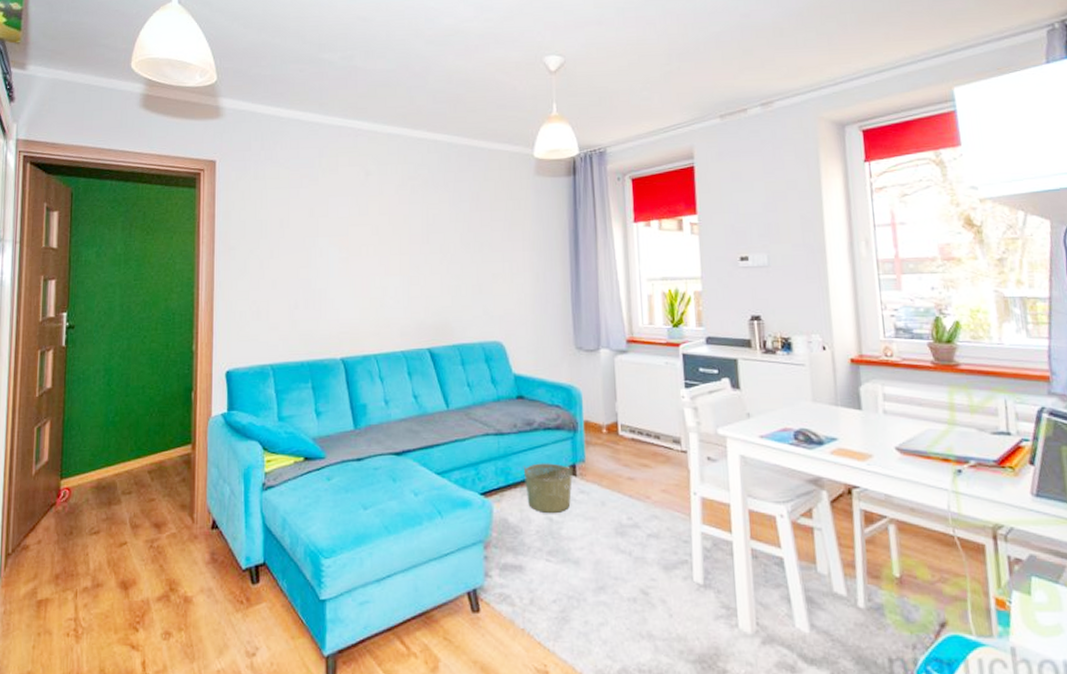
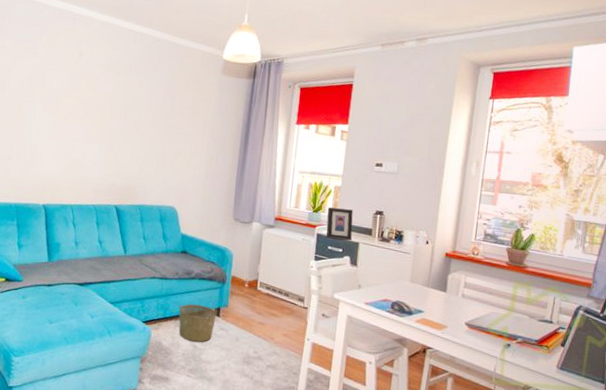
picture frame: none [690,318,727,357] -> present [326,207,353,240]

